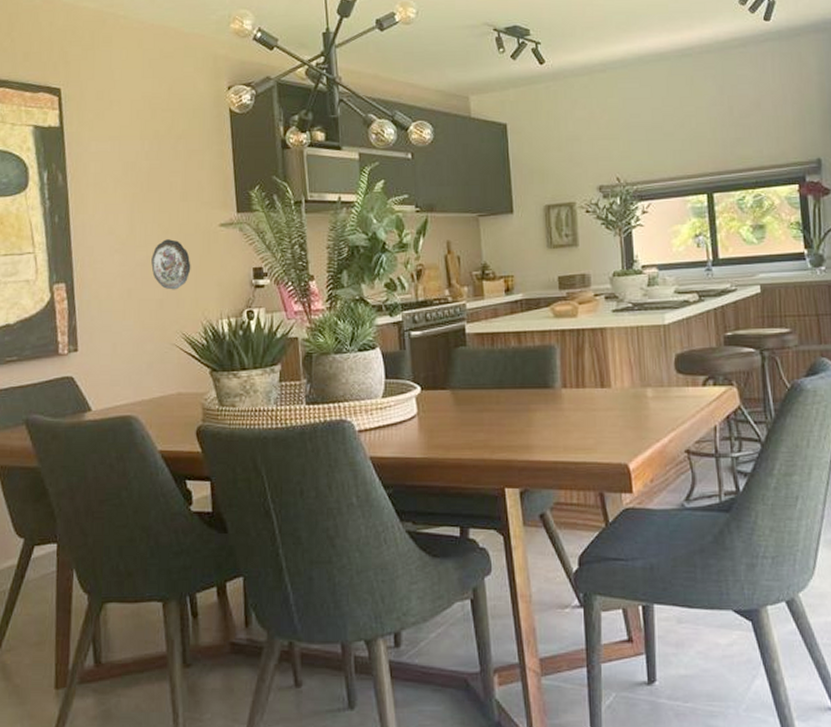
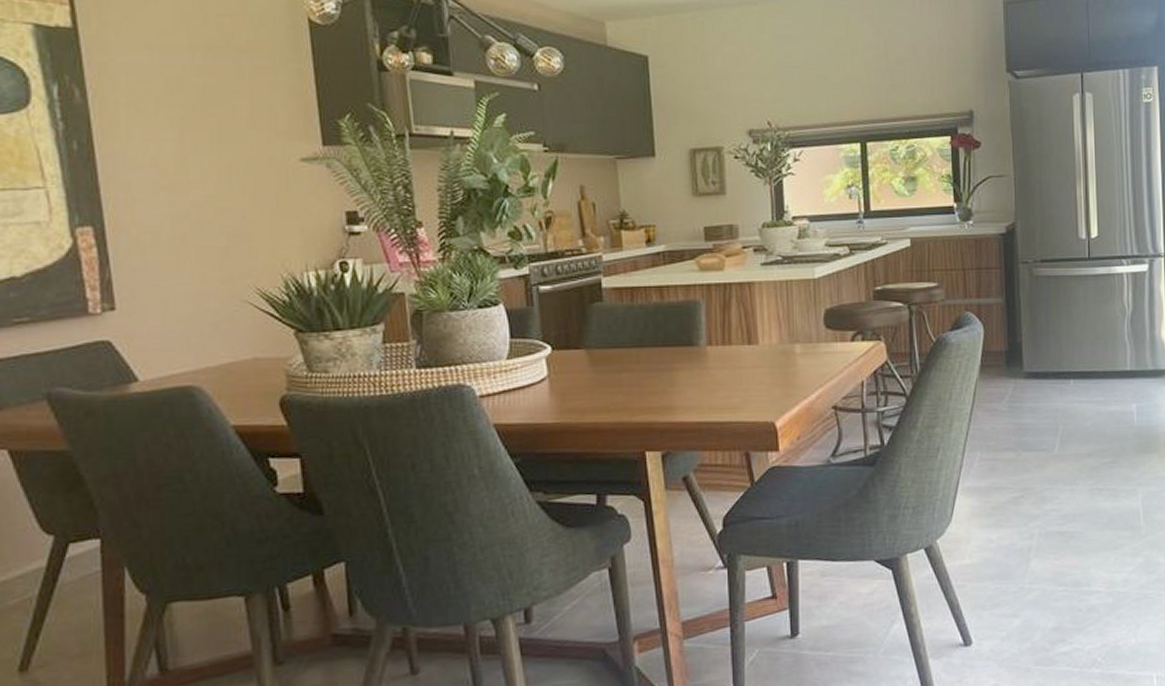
decorative plate: present [151,239,191,290] -> none [211,175,265,237]

